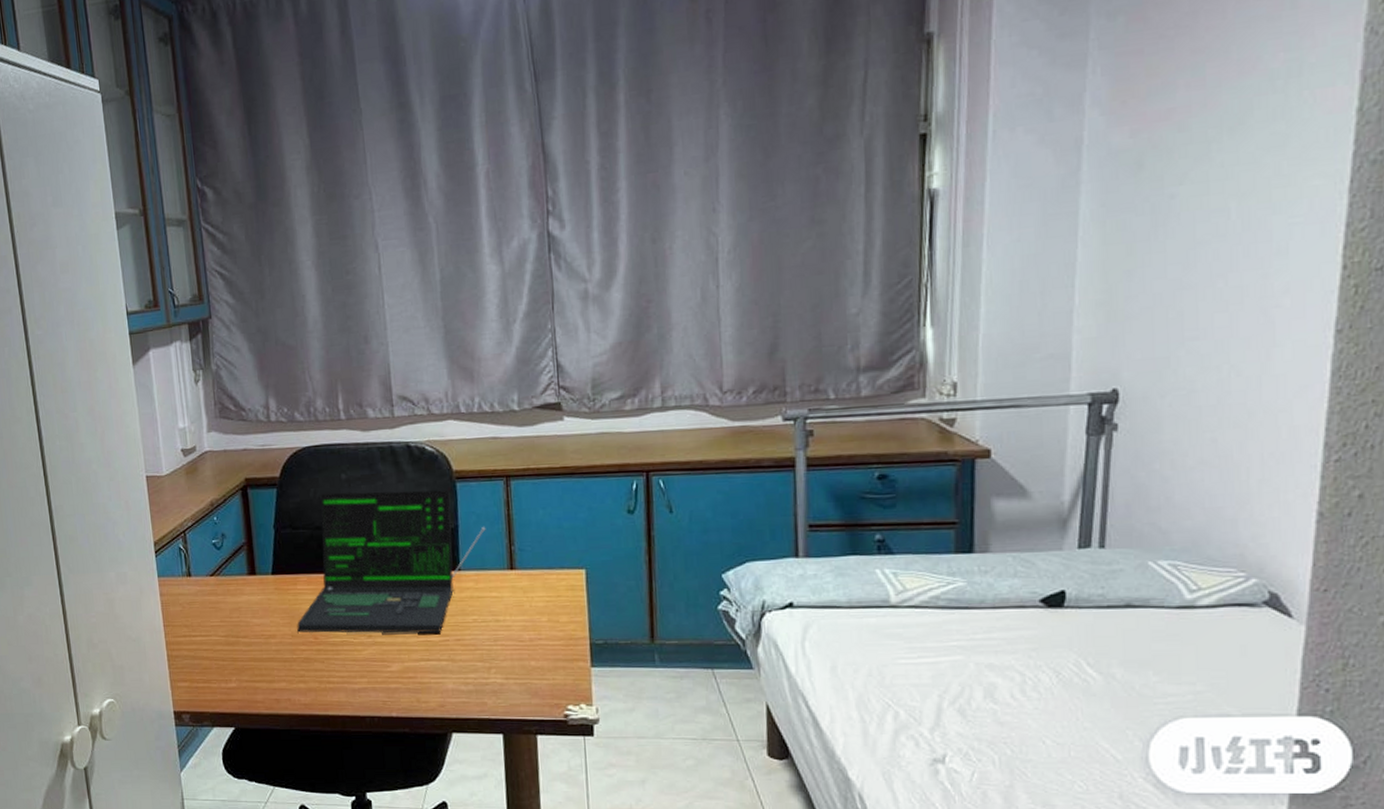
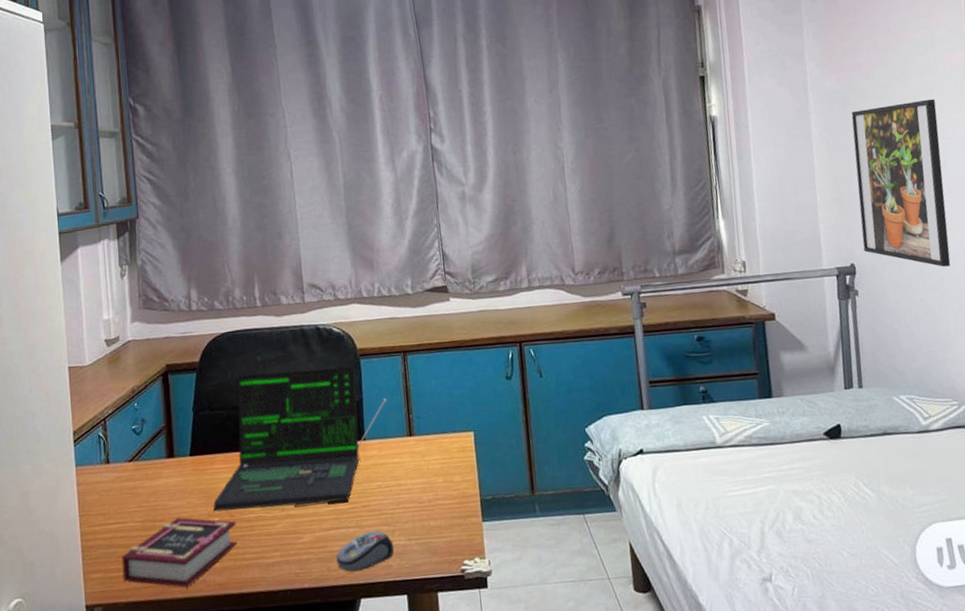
book: none [206,635,322,704] -> present [122,517,237,588]
computer mouse: none [426,666,490,705] -> present [336,530,394,572]
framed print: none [1135,157,1288,397] -> present [851,98,951,267]

